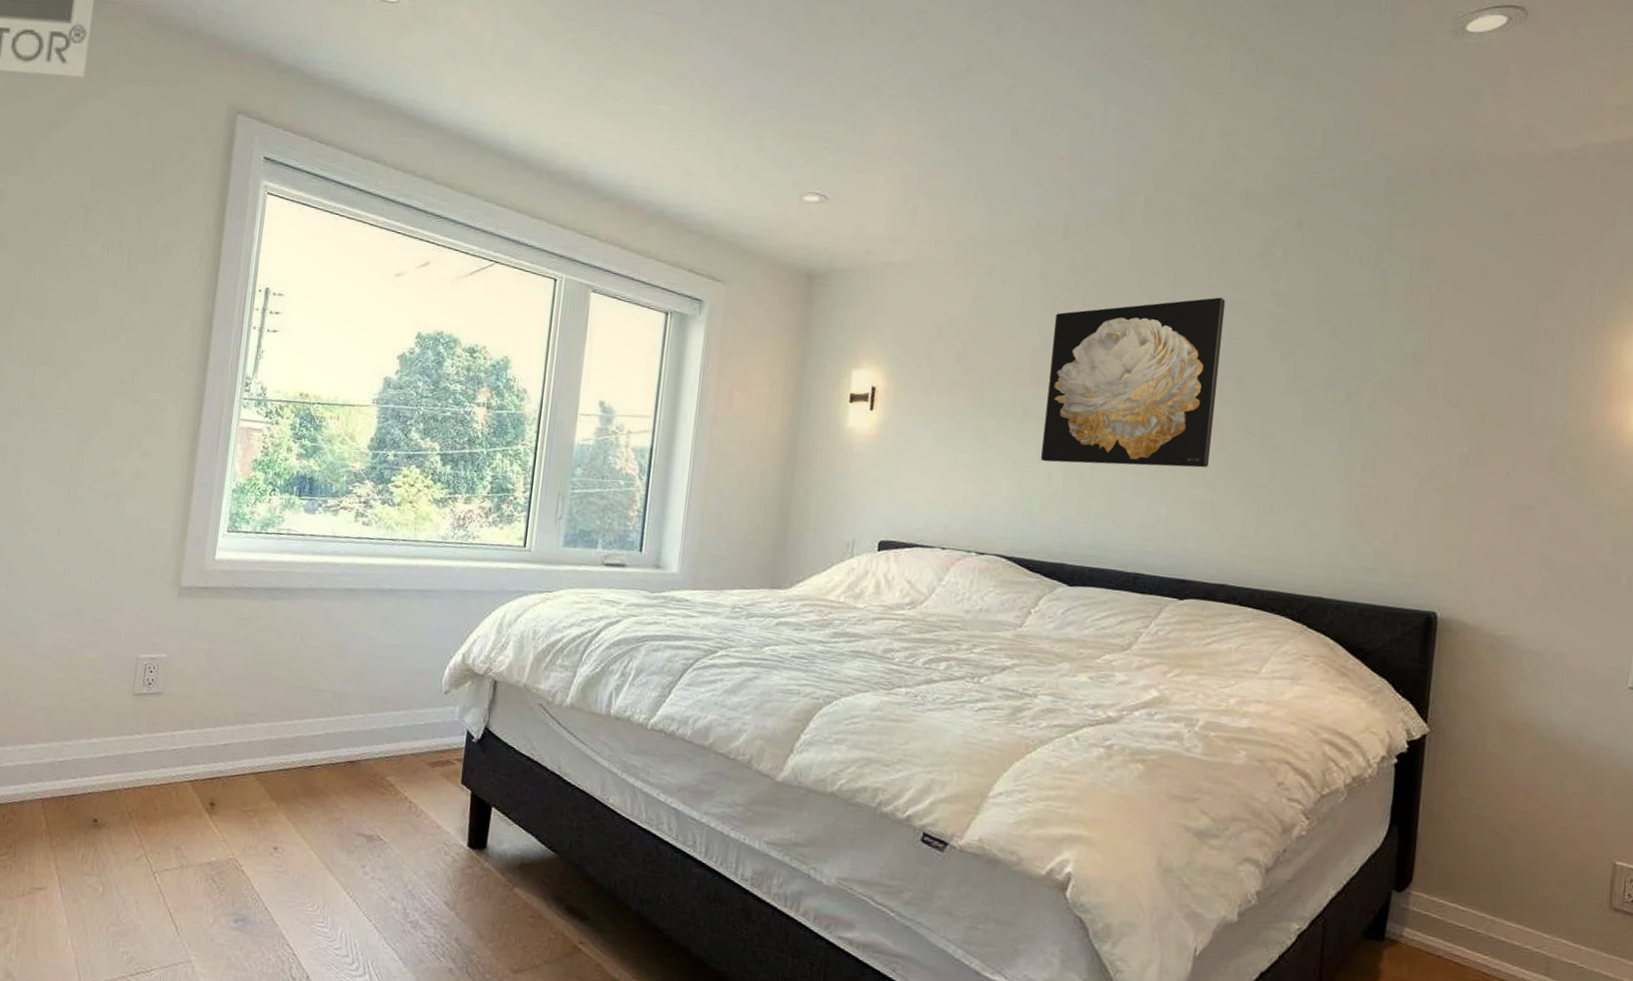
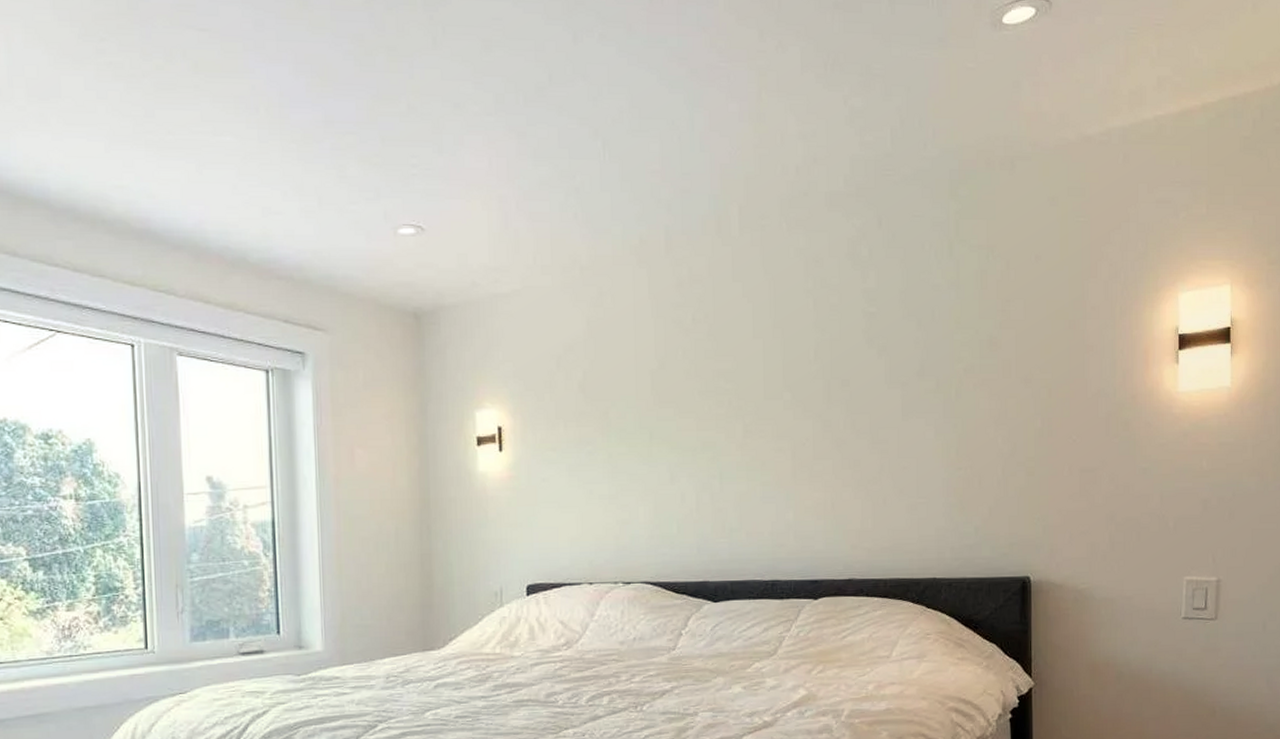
wall art: present [1040,297,1226,468] -> none [668,301,826,483]

